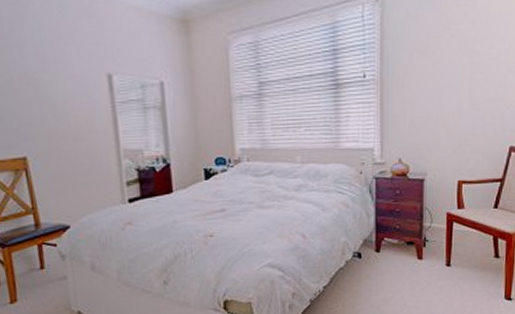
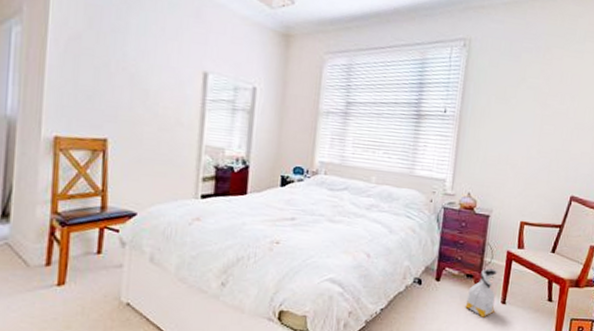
bag: none [409,233,440,282] -> present [465,268,498,318]

